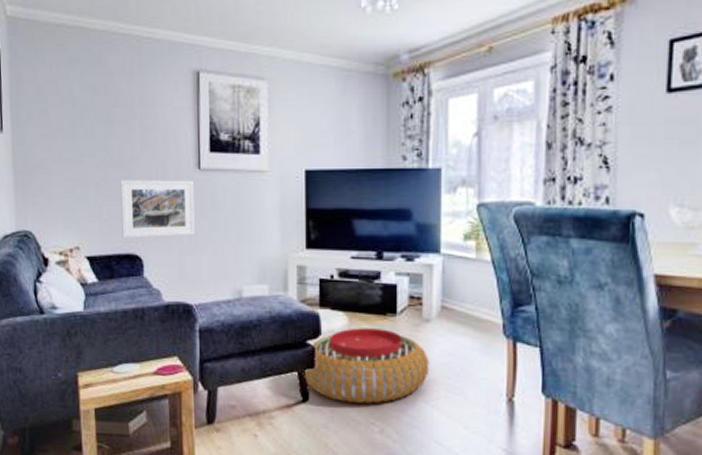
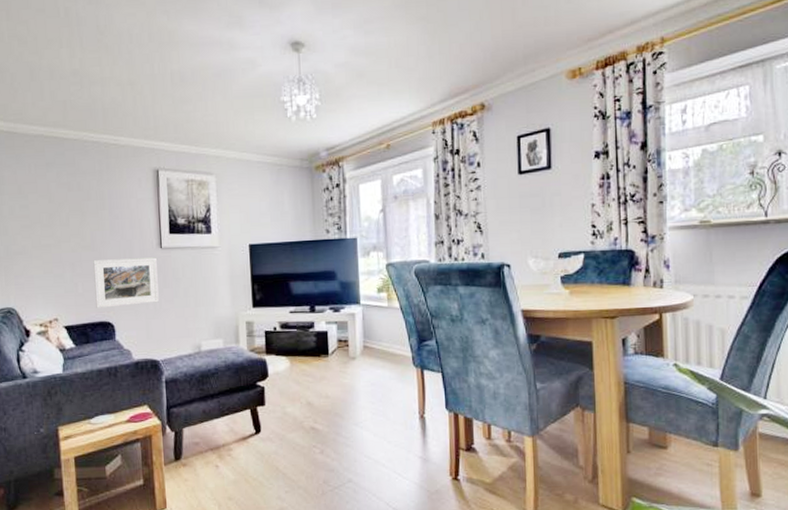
pouf: present [302,328,430,404] -> none [254,368,358,431]

